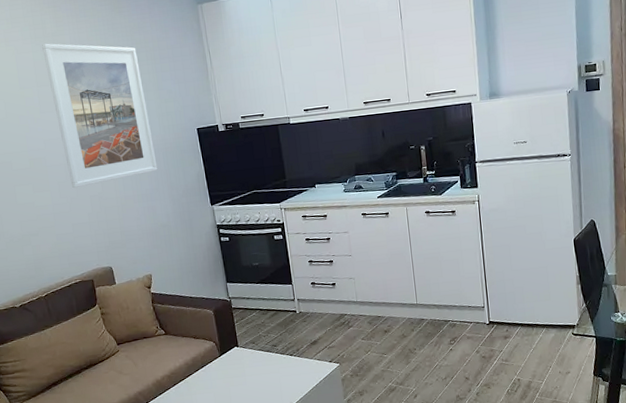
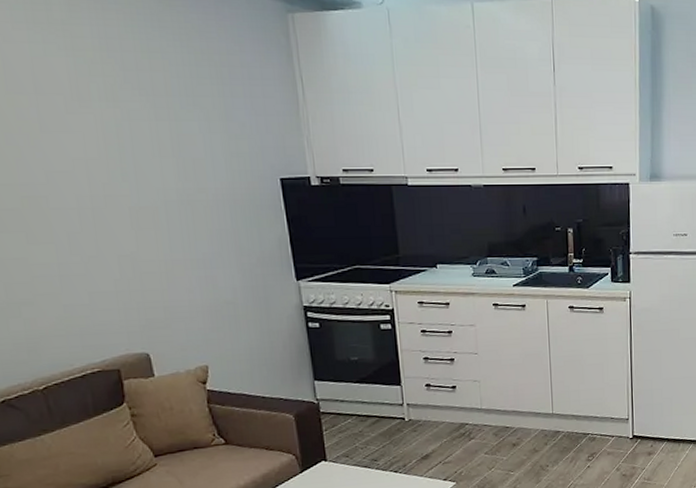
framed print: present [42,43,158,189] -> none [45,33,222,243]

